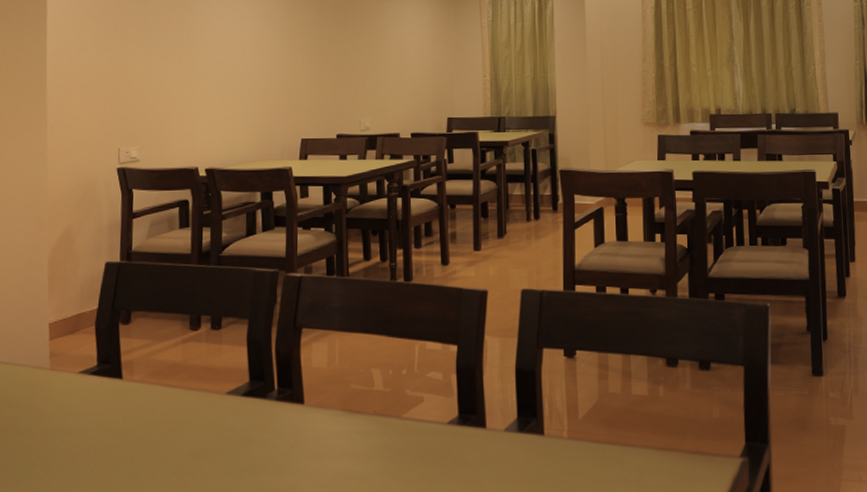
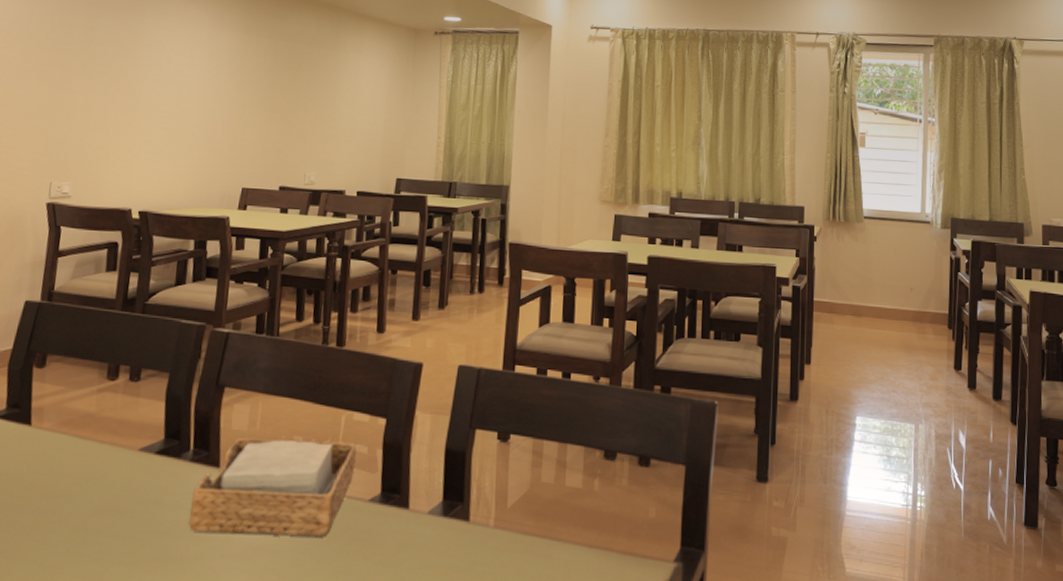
napkin holder: none [279,370,432,466] -> present [188,437,357,537]

